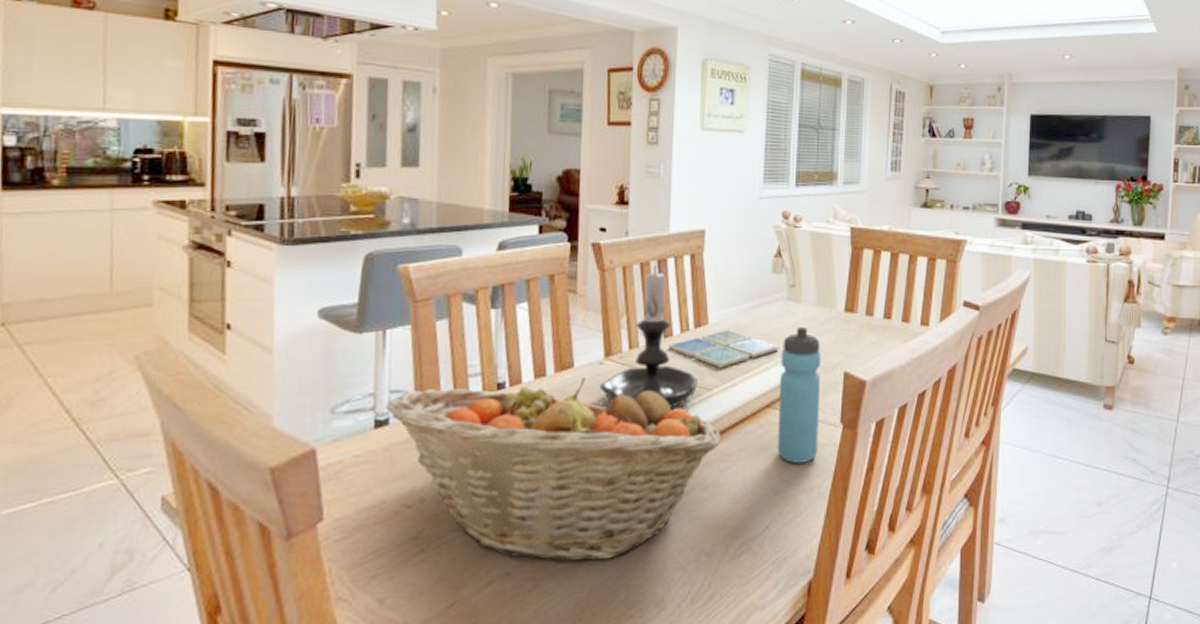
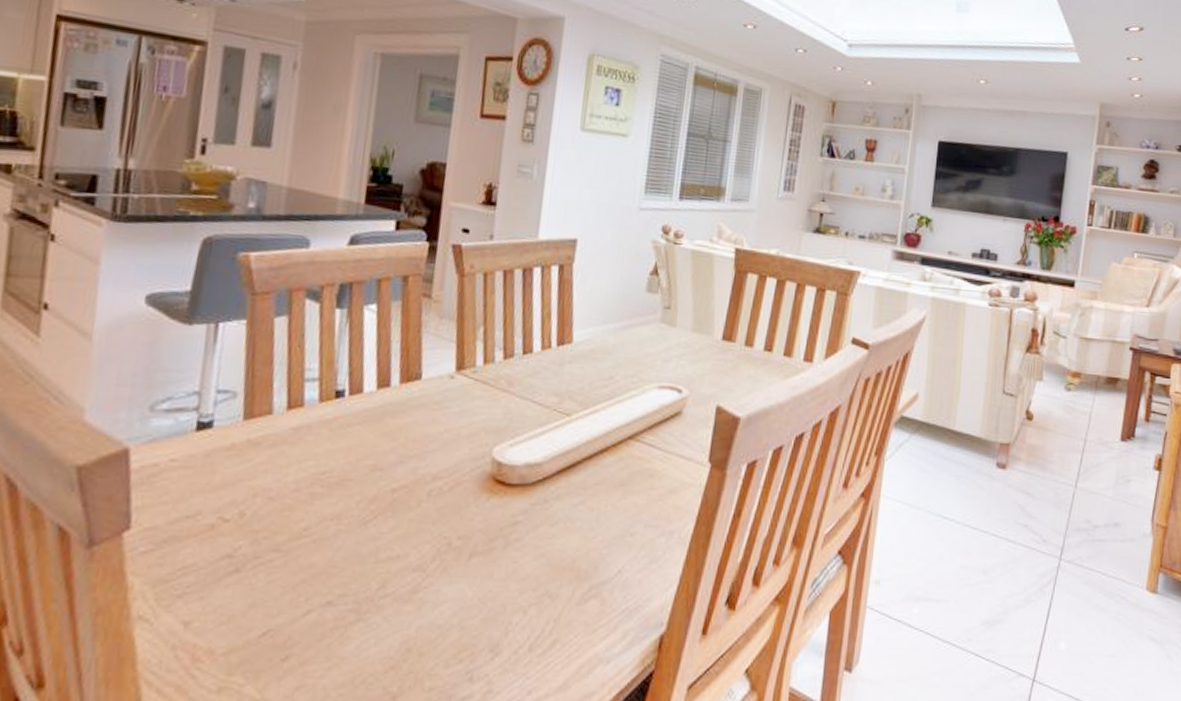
fruit basket: present [385,376,722,561] -> none [210,390,578,595]
candle holder: present [599,264,698,408] -> none [447,273,556,432]
drink coaster: present [669,329,780,369] -> none [527,349,649,393]
water bottle: present [777,326,821,463] -> none [637,352,693,504]

